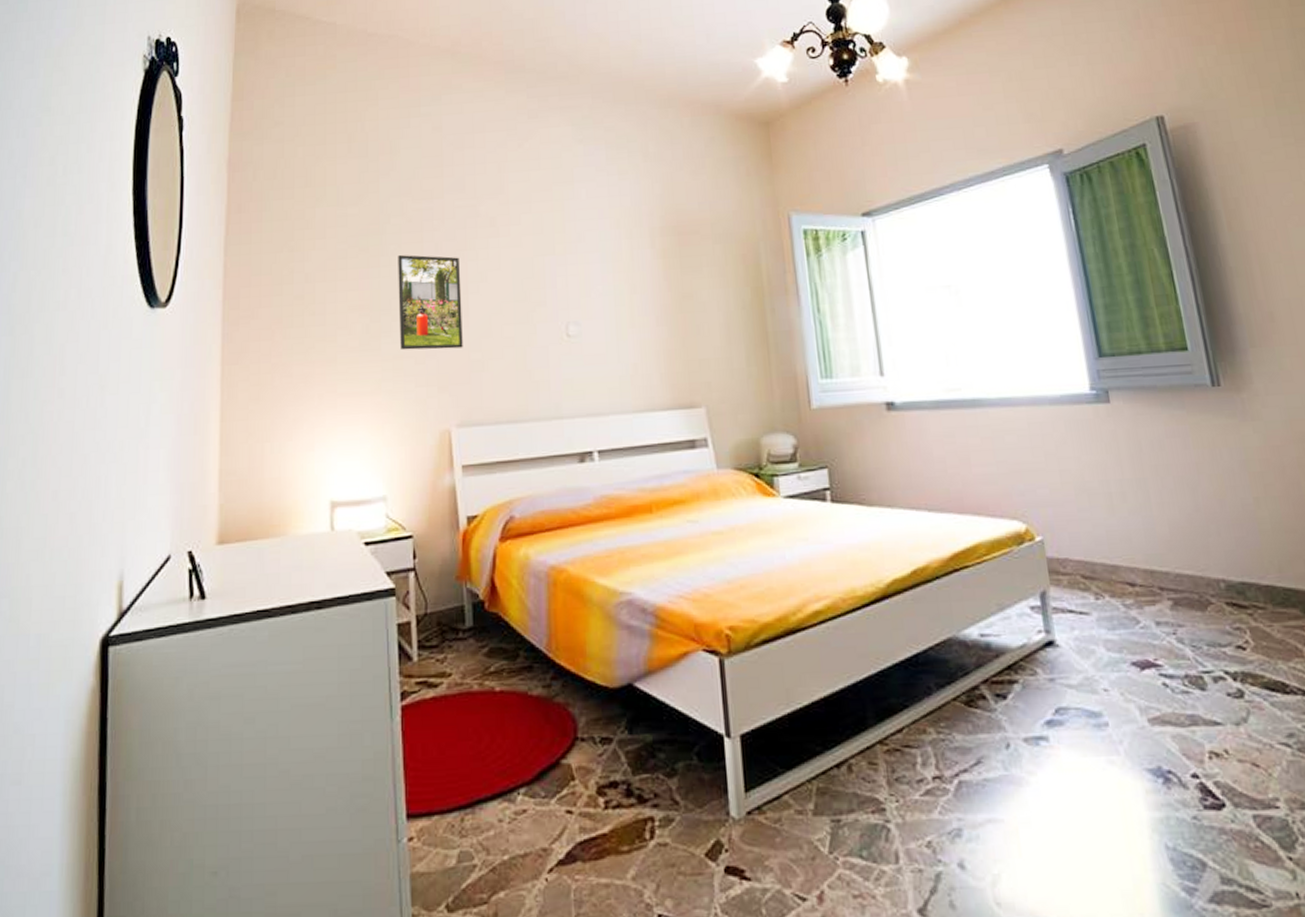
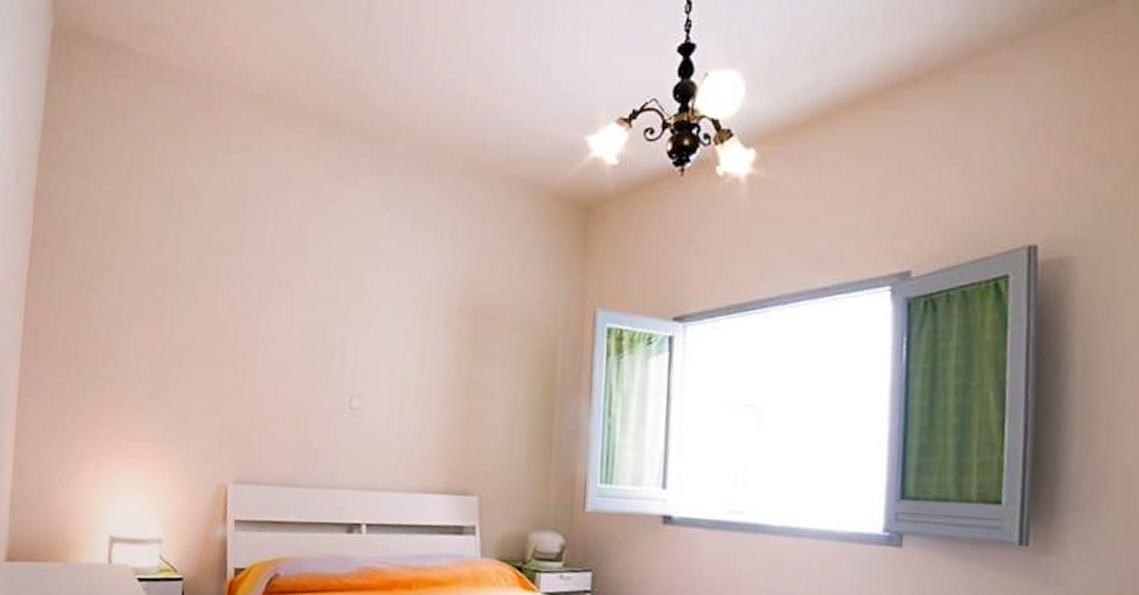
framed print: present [398,255,463,350] -> none [187,308,252,407]

